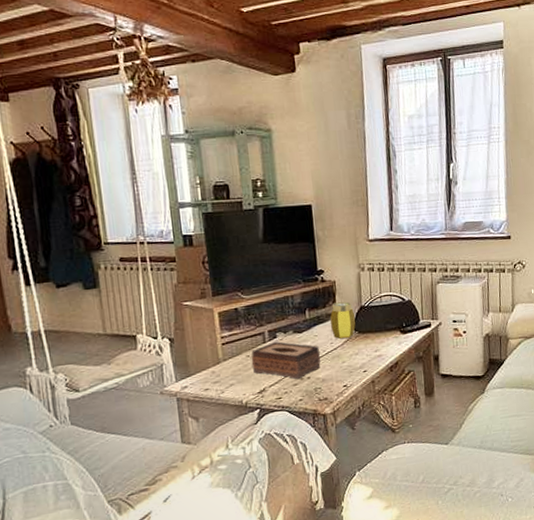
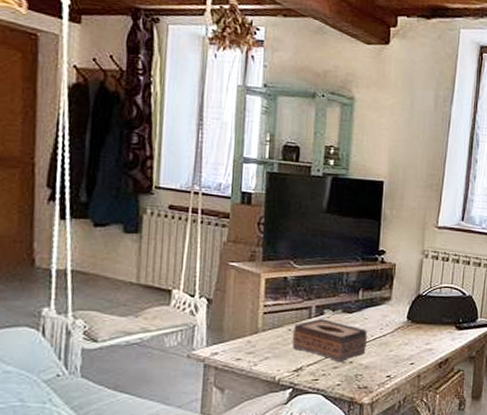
jar: present [330,301,356,339] -> none [383,287,411,326]

